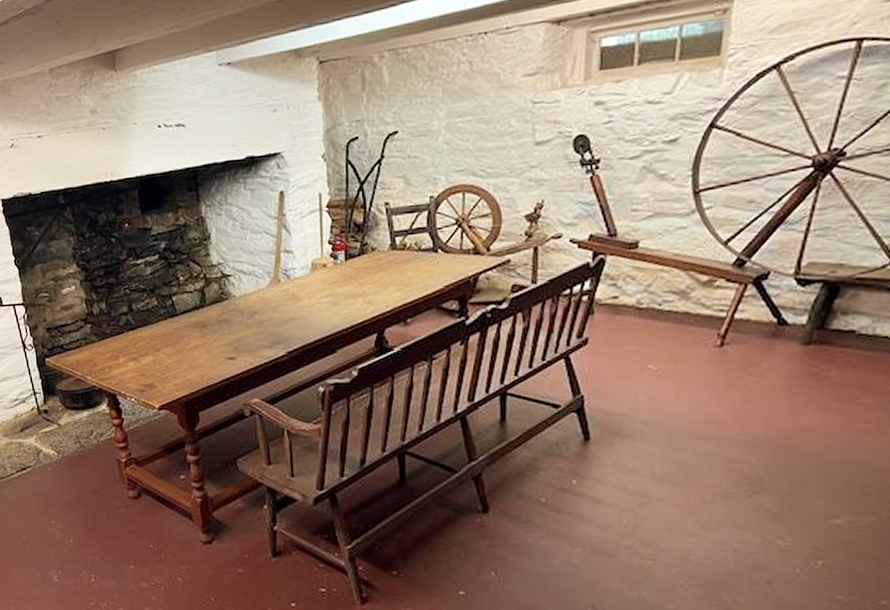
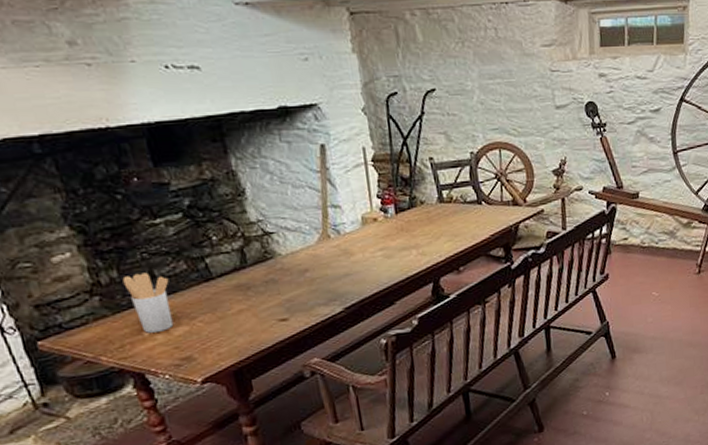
utensil holder: none [109,306,143,359] -> present [122,272,174,333]

